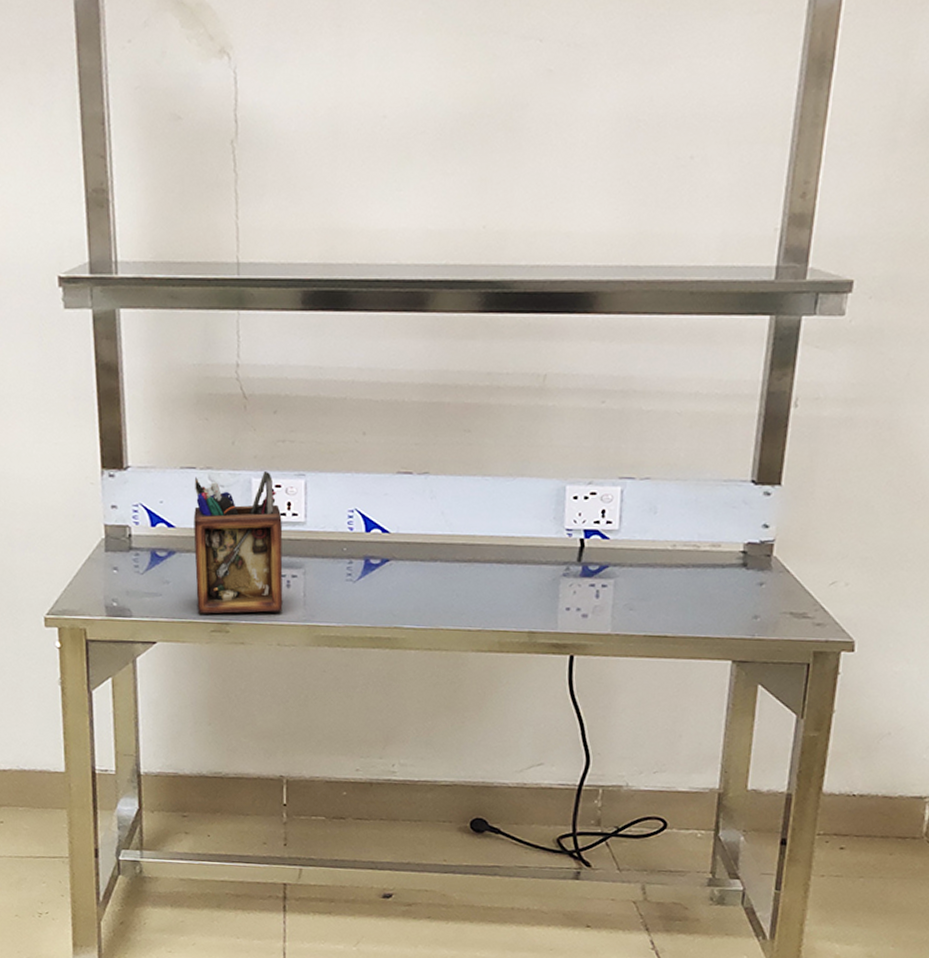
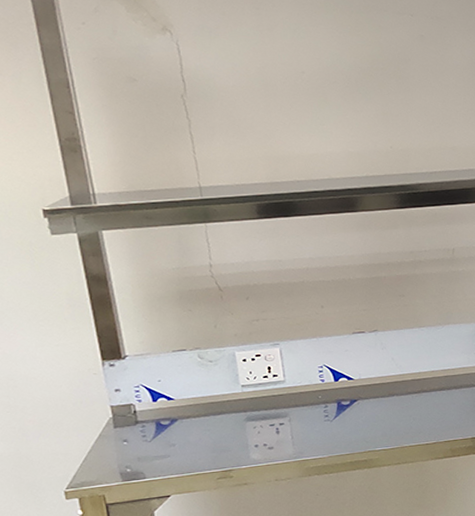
desk organizer: present [194,471,283,614] -> none [187,345,276,466]

